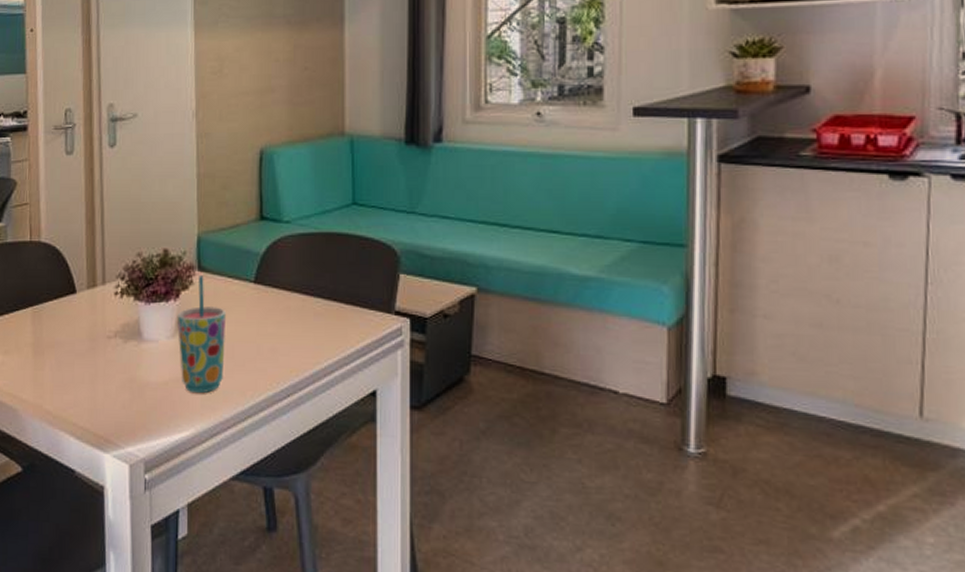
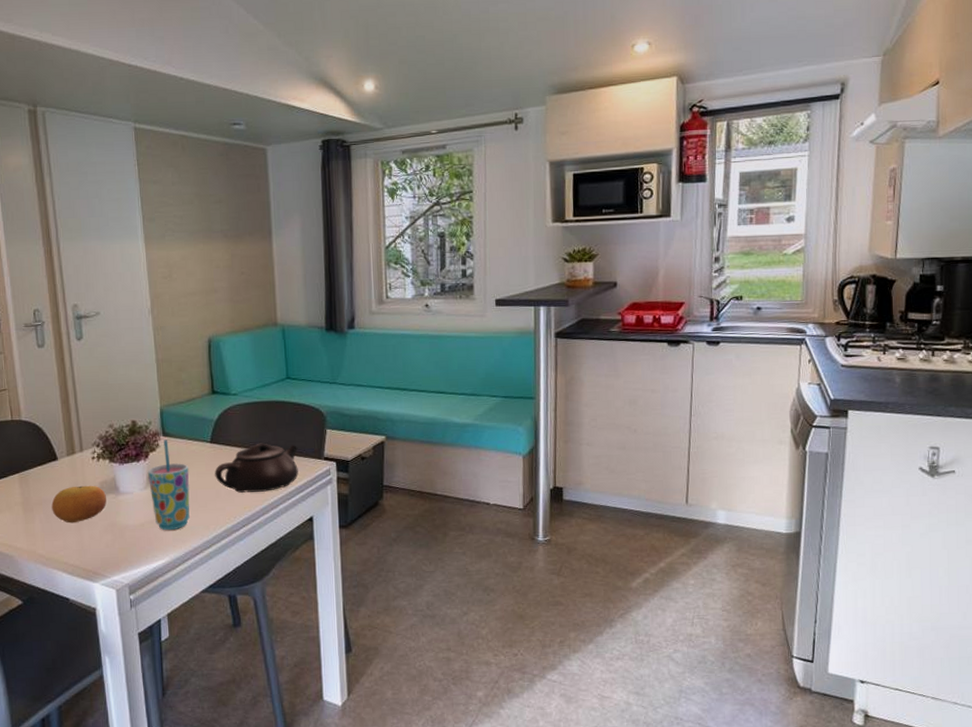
fruit: none [65,327,127,374] -> present [51,485,107,524]
teapot: none [257,286,362,352] -> present [215,443,298,493]

